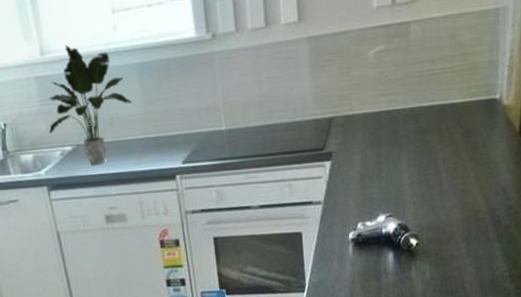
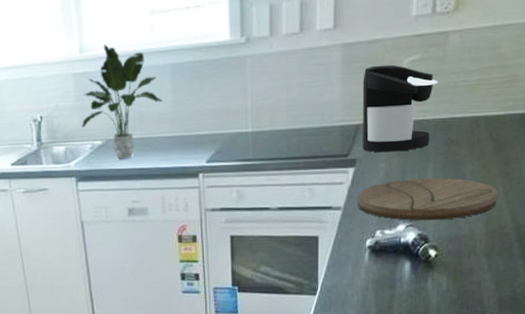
coffee maker: none [331,56,404,145] -> present [362,64,438,153]
cutting board: none [337,166,470,211] -> present [358,178,497,221]

